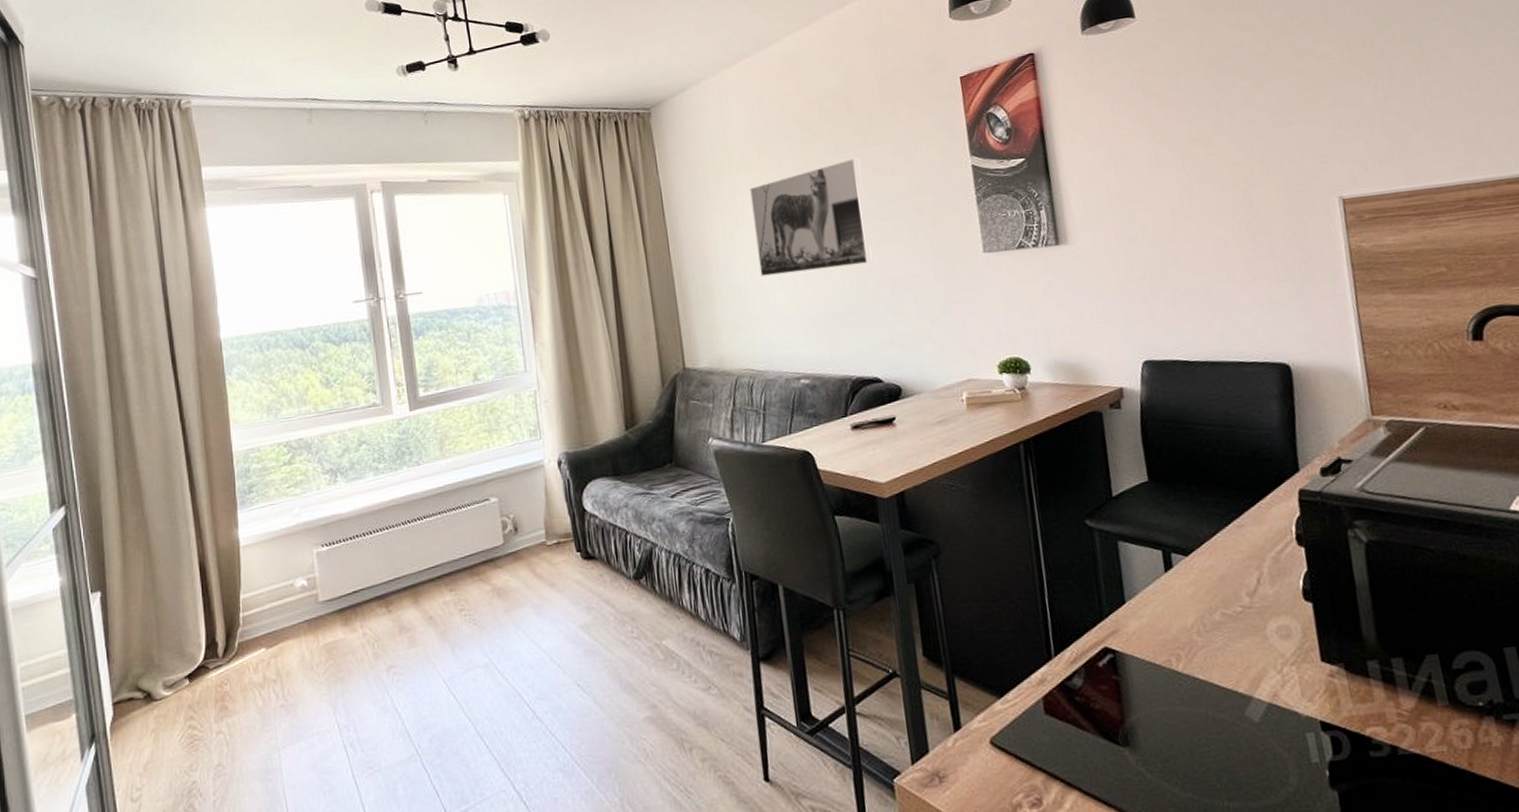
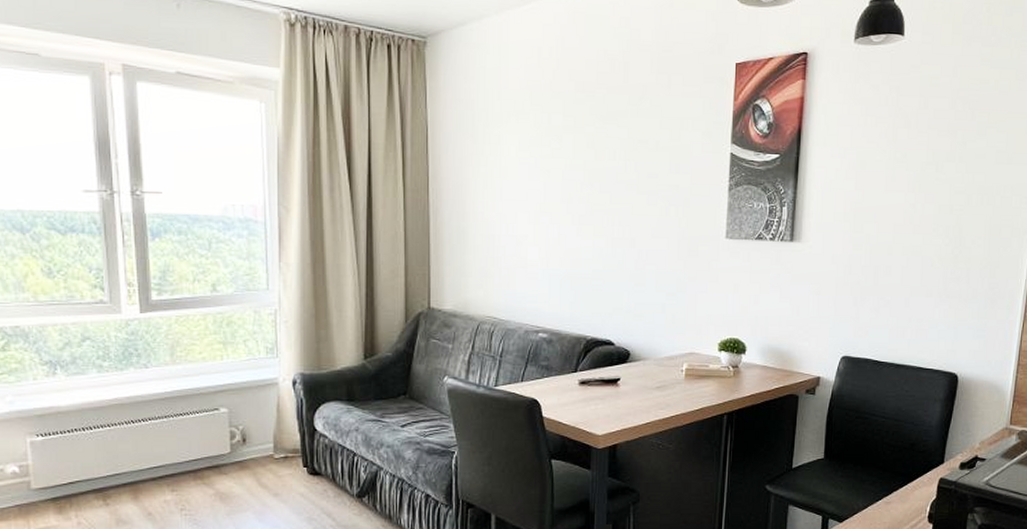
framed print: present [750,158,873,276] -> none [516,126,628,232]

